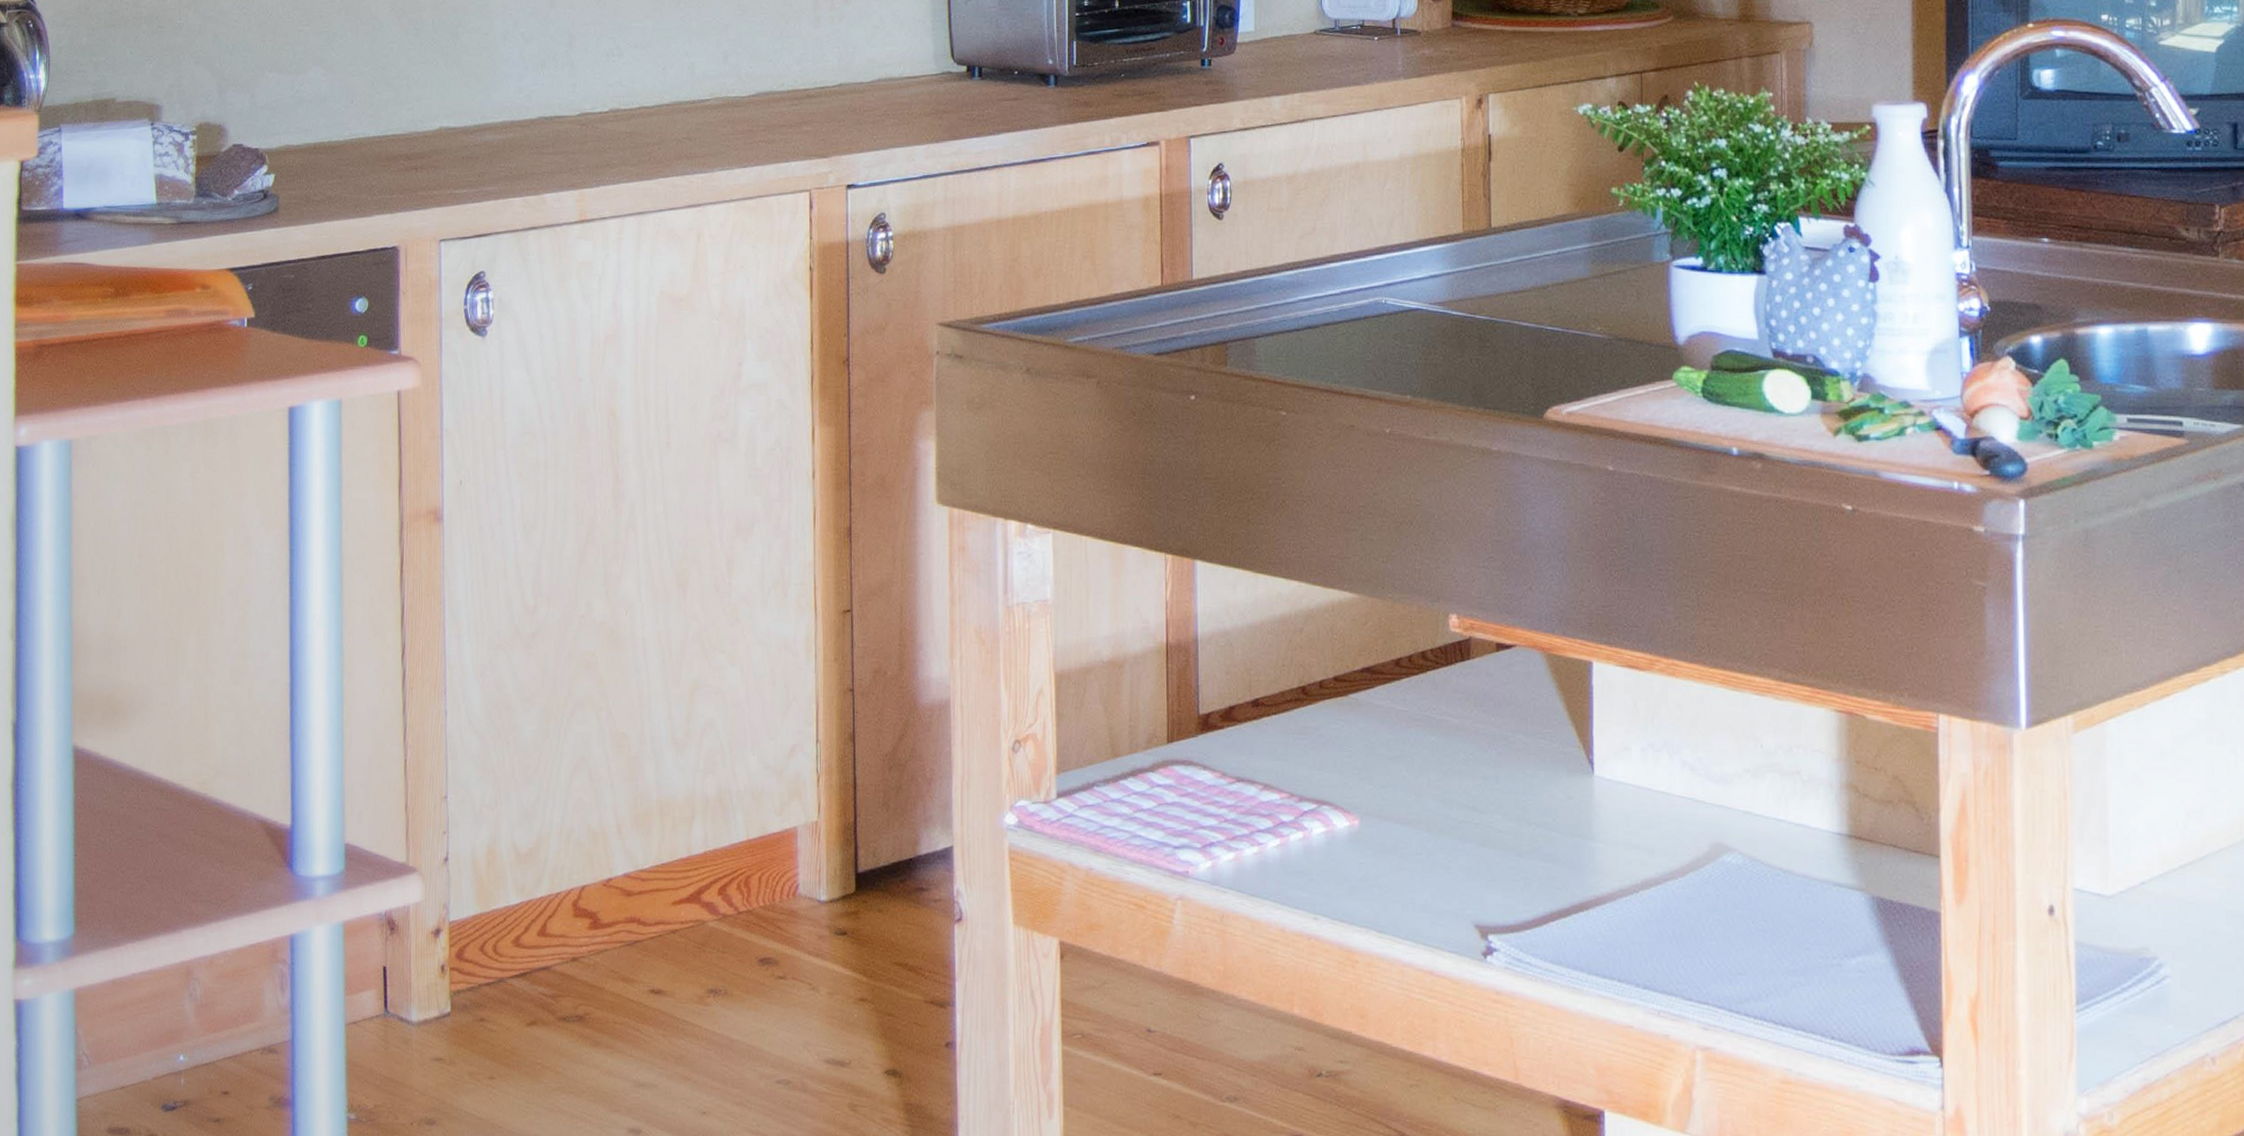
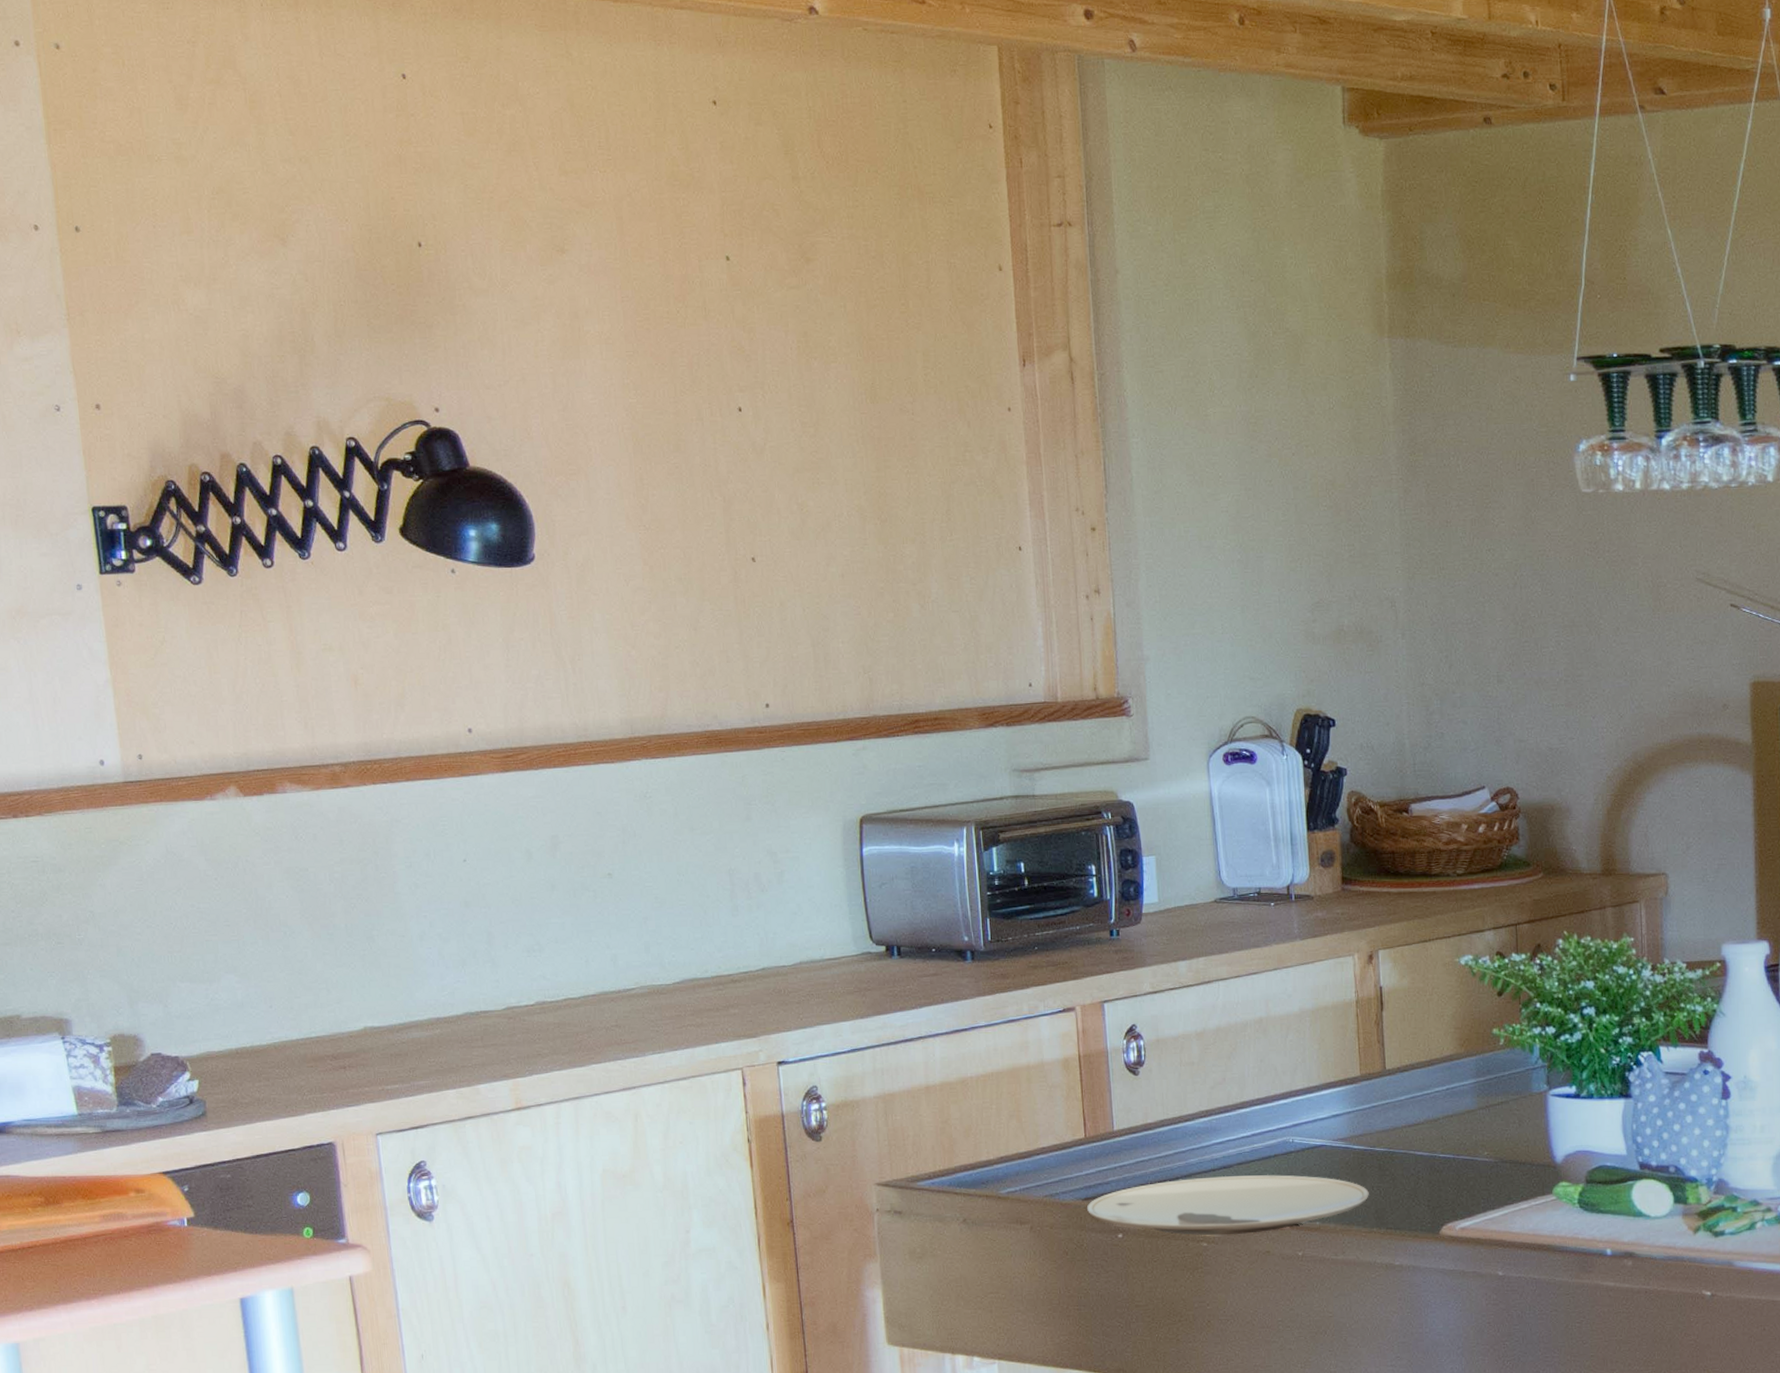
plate: none [1158,337,1467,404] -> present [1086,1175,1369,1236]

